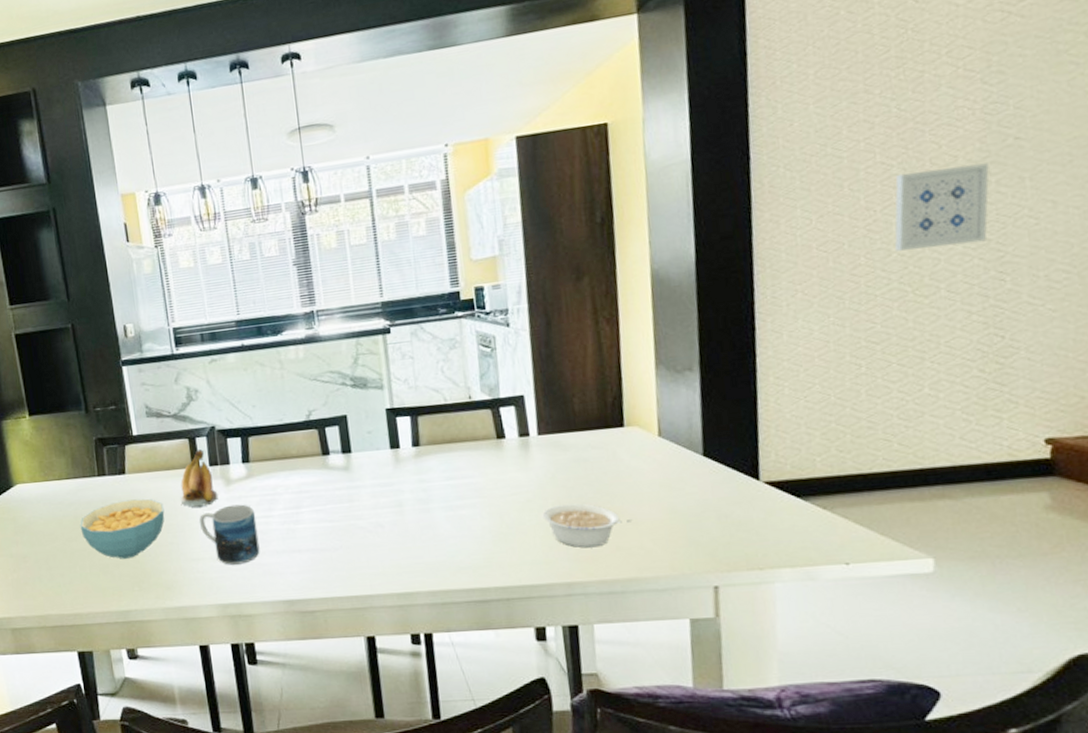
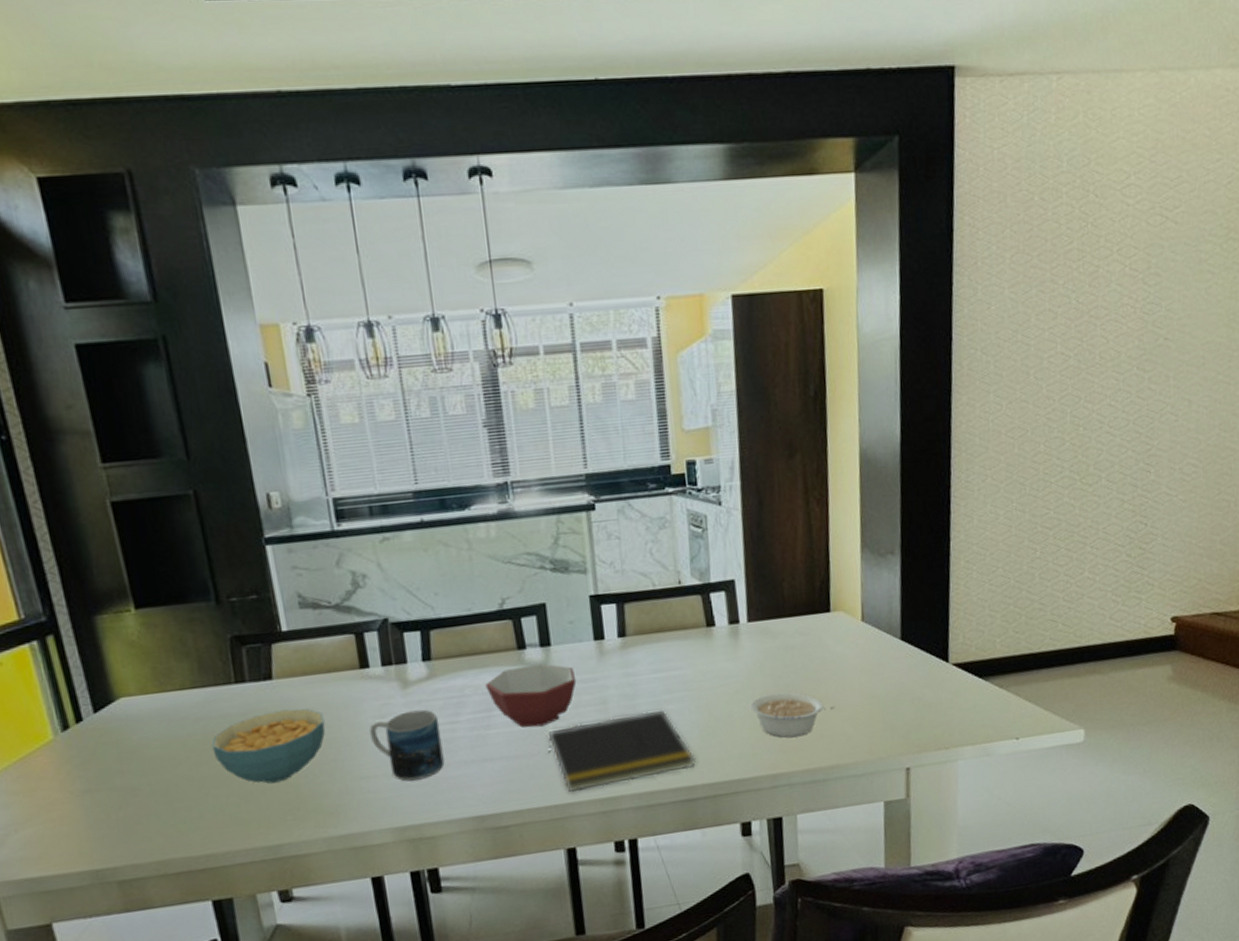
banana: present [180,449,219,508] -> none [345,647,393,717]
bowl: none [294,468,375,525] -> present [485,663,577,728]
notepad: none [349,514,488,585] -> present [548,709,695,792]
wall art: present [894,163,989,251] -> none [1068,360,1144,440]

